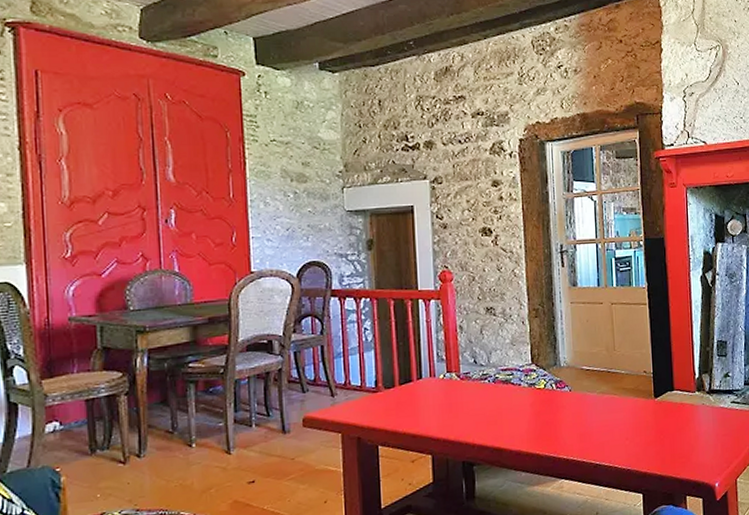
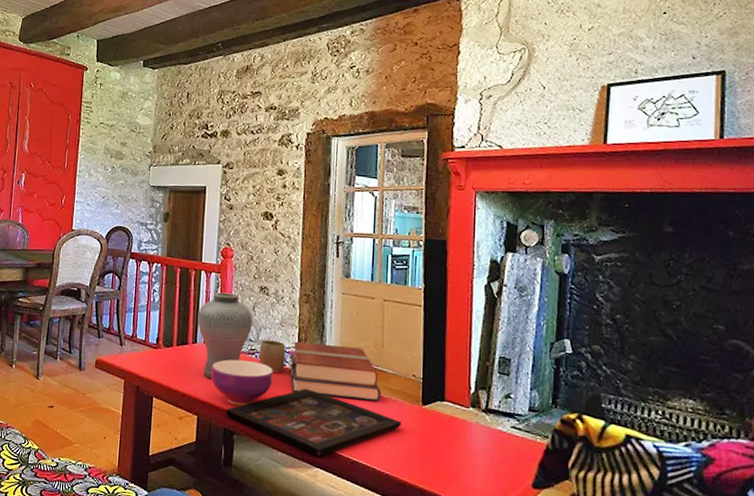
vase: none [420,319,482,414] -> present [197,292,253,380]
bowl: none [441,386,510,436] -> present [210,359,274,407]
decorative tray: none [462,403,637,468] -> present [226,388,402,456]
mug: none [491,361,520,395] -> present [258,339,286,373]
books: none [525,354,617,410] -> present [290,341,382,402]

